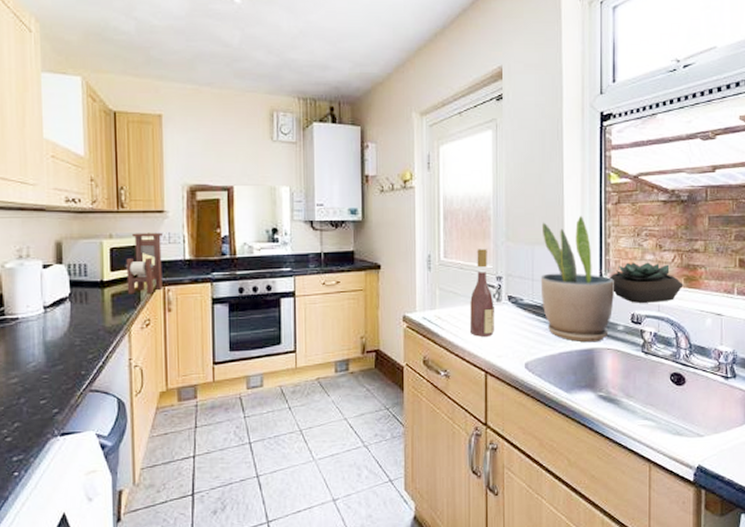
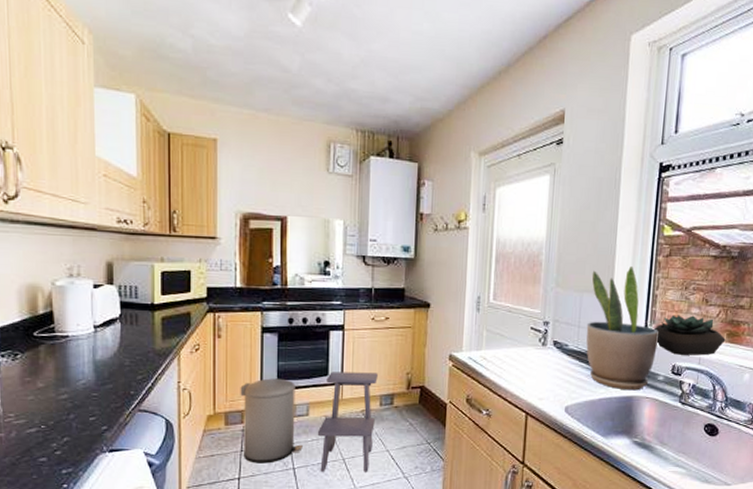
paper towel holder: present [125,232,163,295] -> none [176,257,214,320]
pedal bin: none [192,350,258,440] -> present [240,378,303,464]
step stool: none [272,338,331,445] -> present [317,372,378,472]
wine bottle: present [469,249,496,337] -> none [513,293,541,379]

